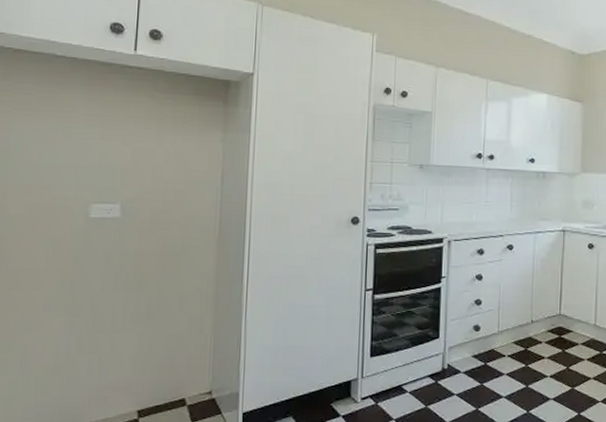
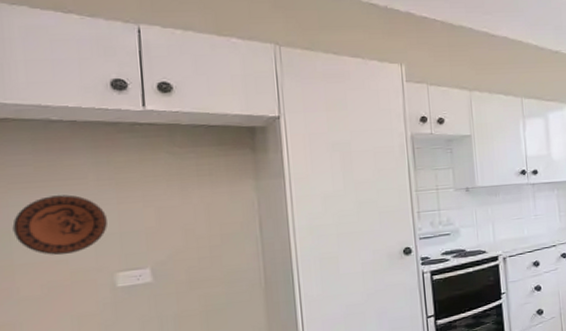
decorative plate: none [11,125,90,181] -> present [12,195,107,256]

